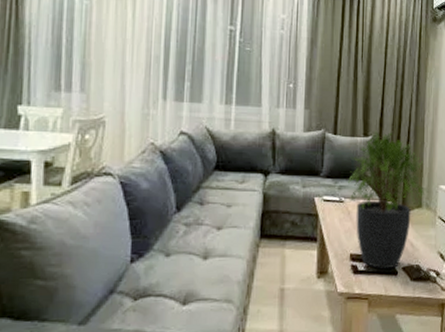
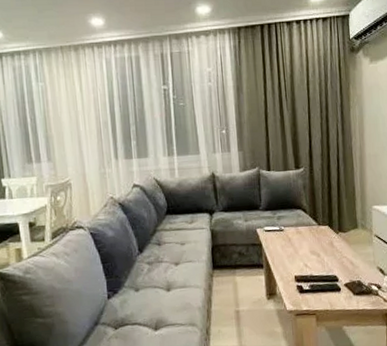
potted plant: present [347,130,428,268] -> none [284,162,362,287]

